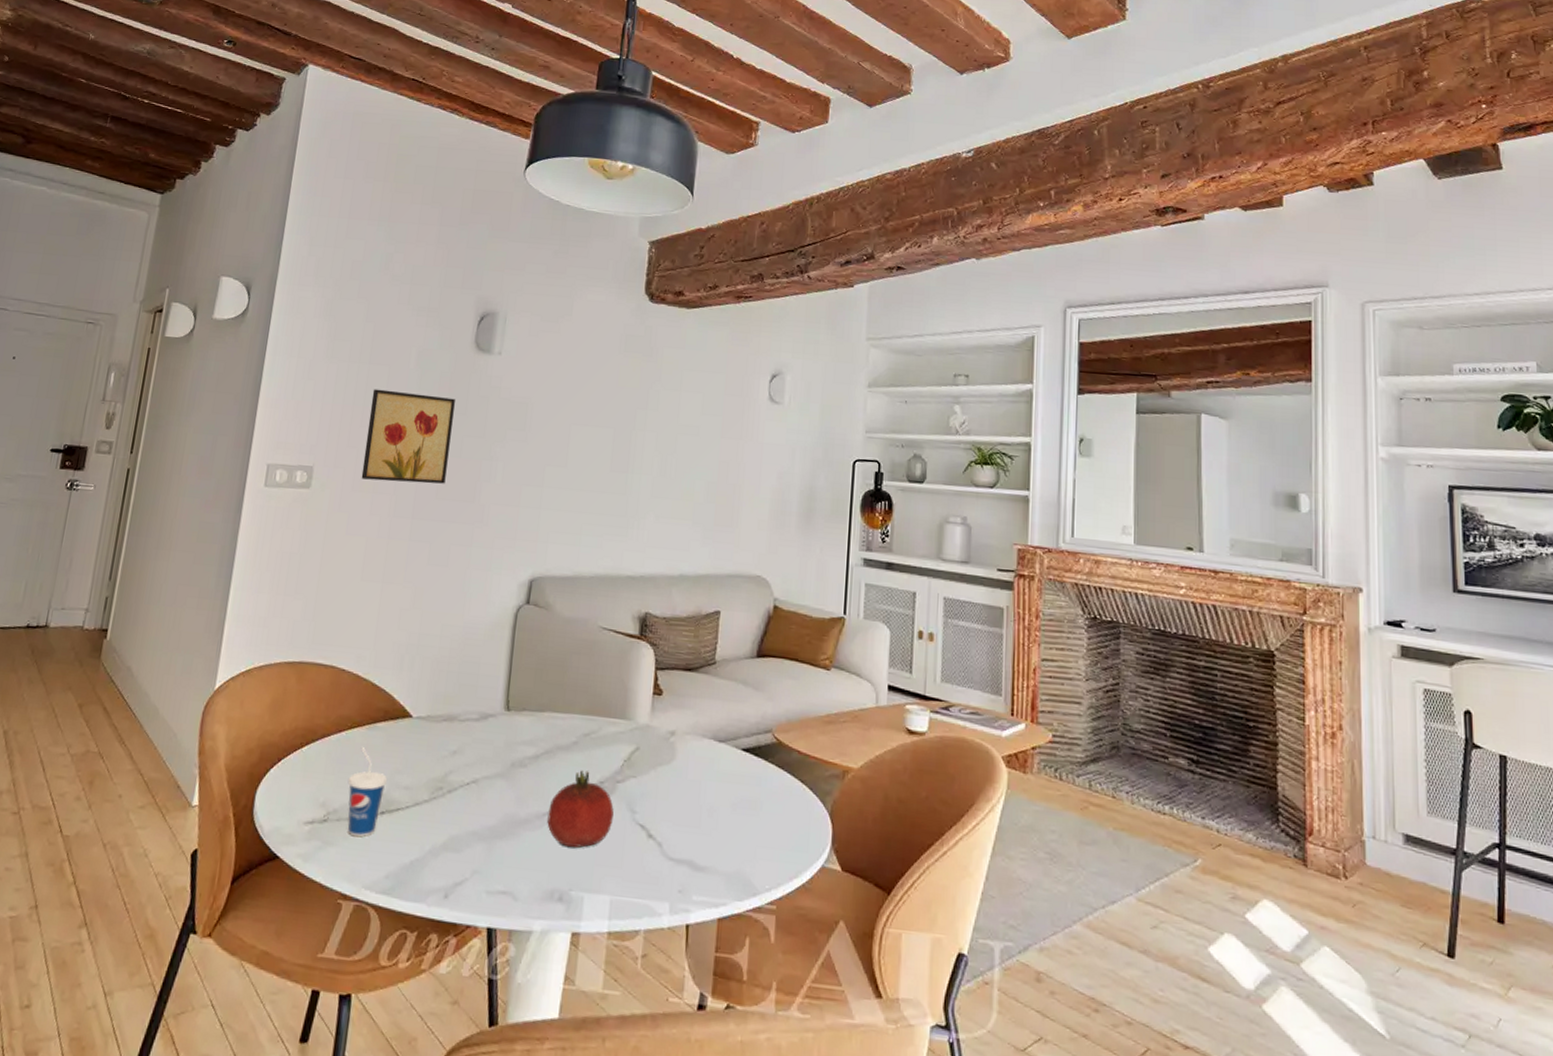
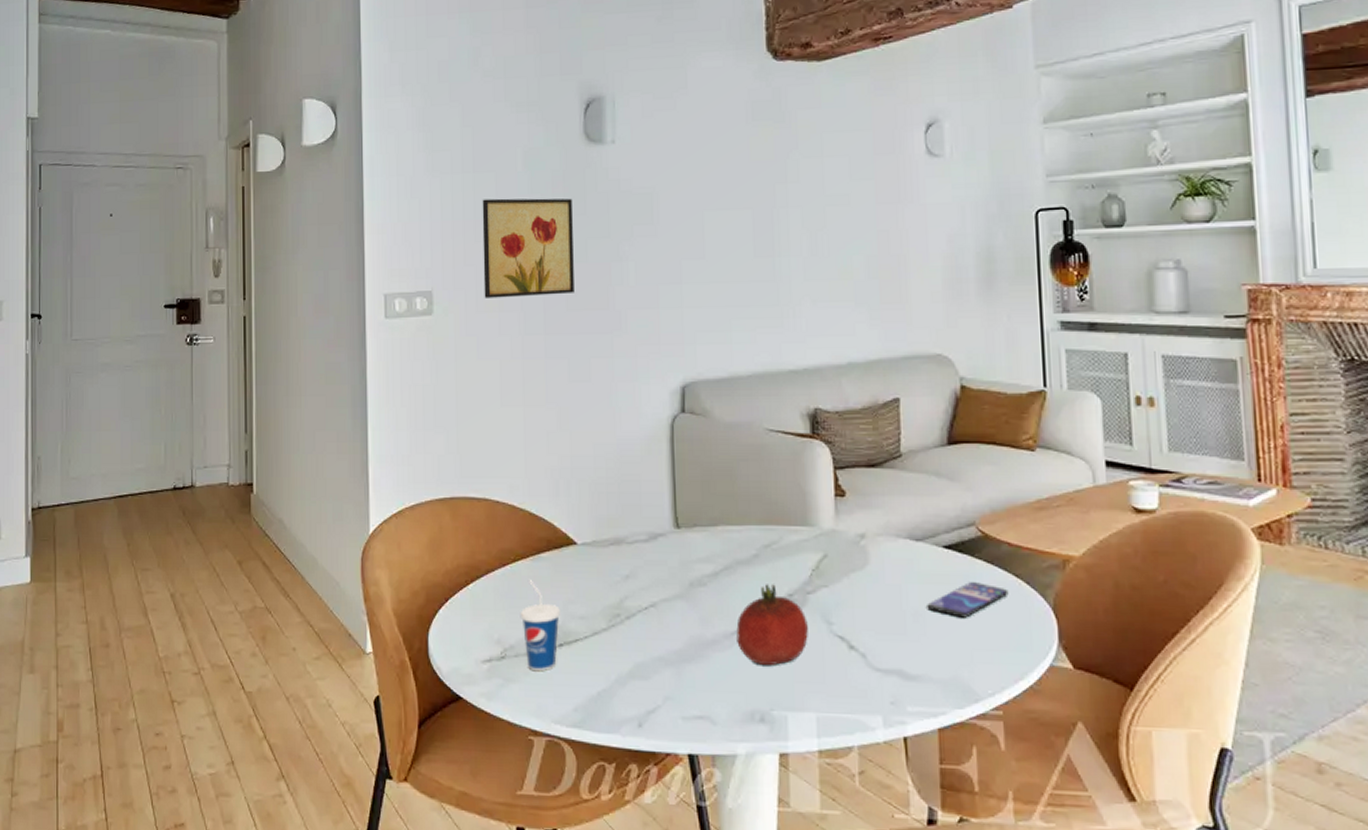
smartphone: none [721,783,794,817] -> present [927,581,1009,618]

